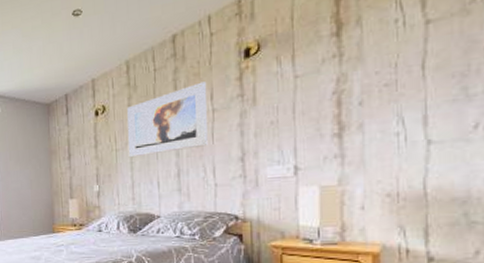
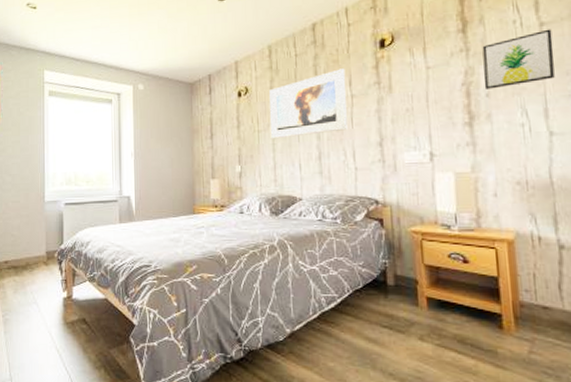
wall art: none [357,26,440,97] -> present [482,29,555,89]

